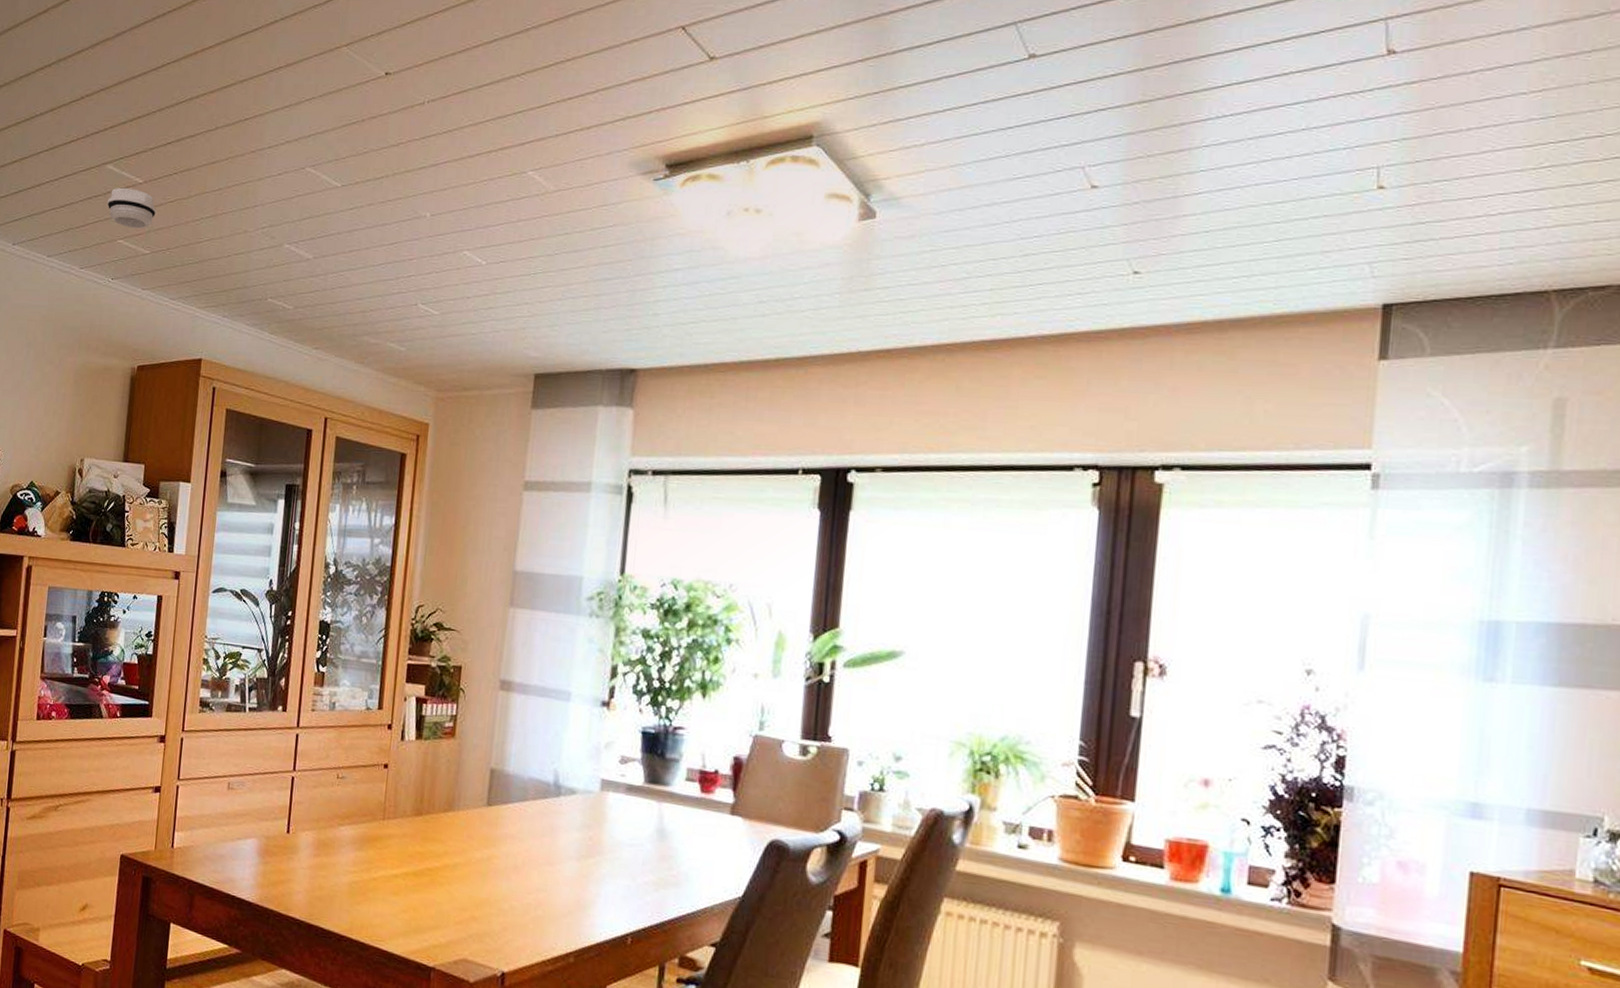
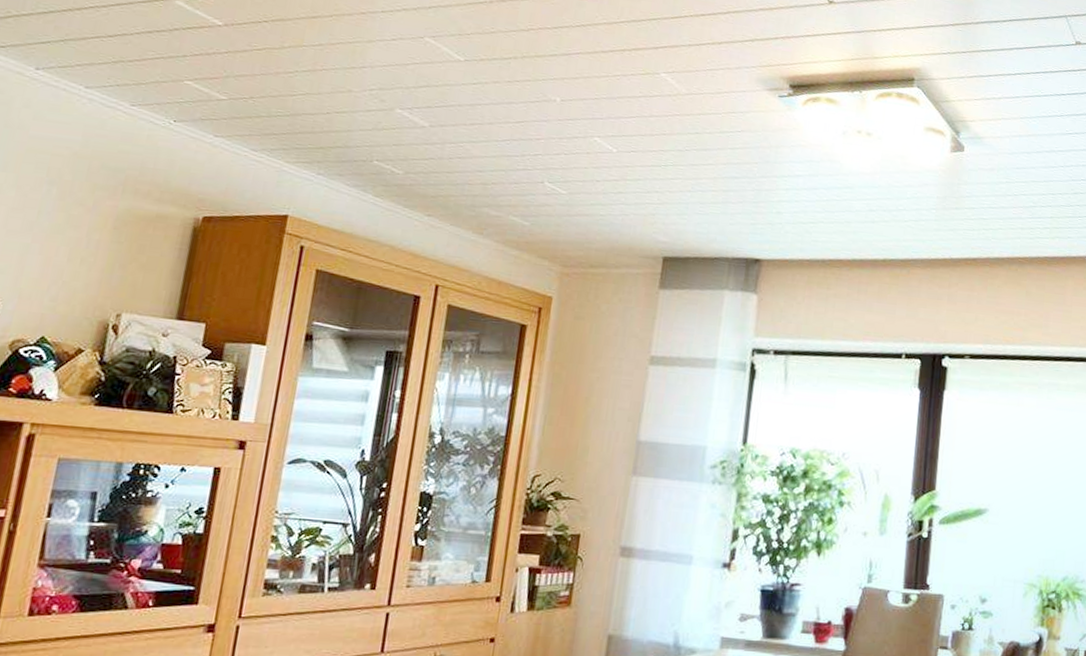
smoke detector: present [107,187,156,229] -> none [173,26,239,73]

